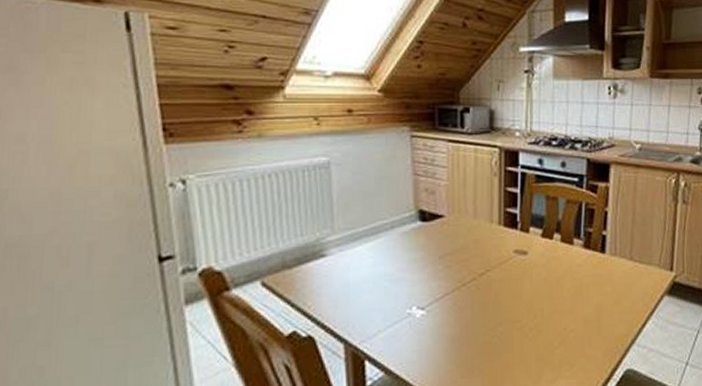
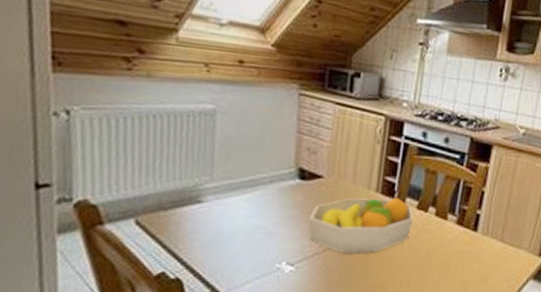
fruit bowl: none [434,228,540,291] -> present [308,197,414,254]

